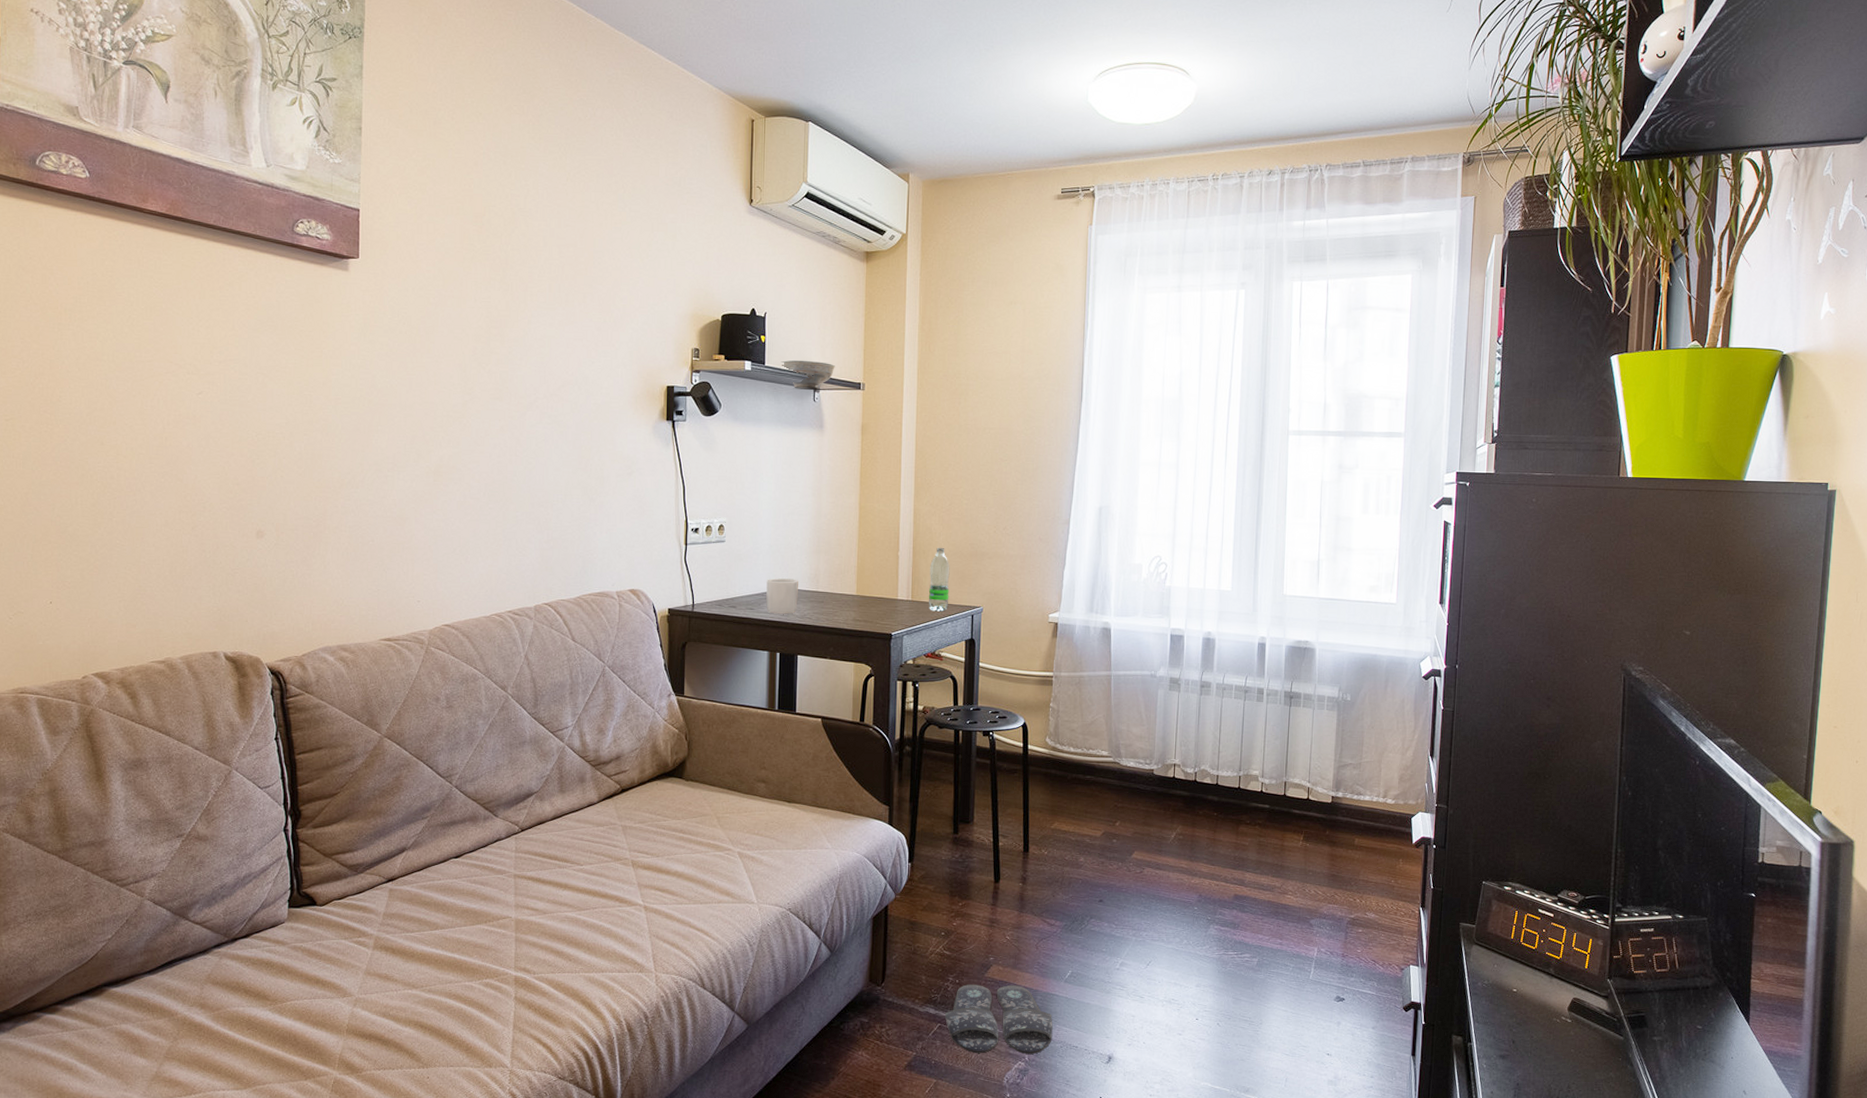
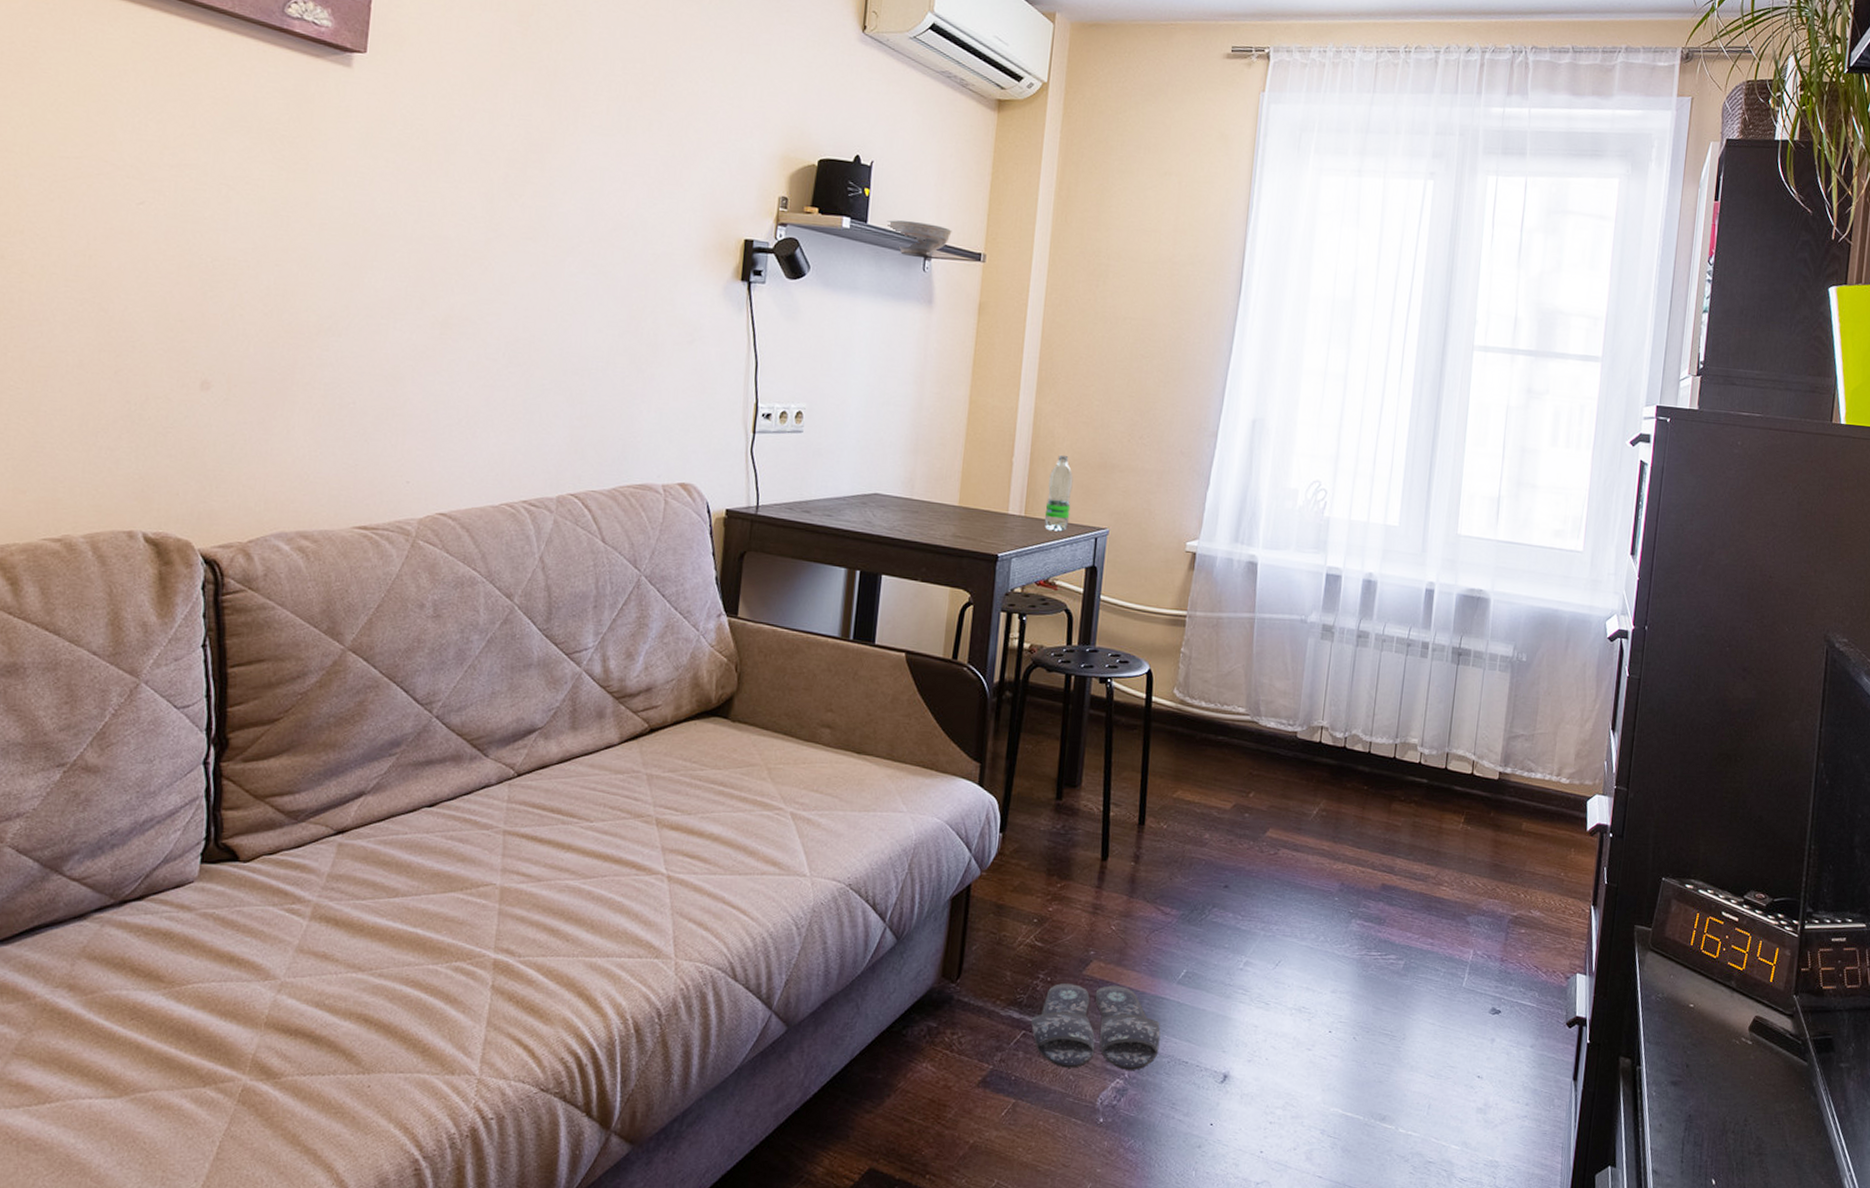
mug: present [766,578,799,614] -> none [847,479,890,525]

